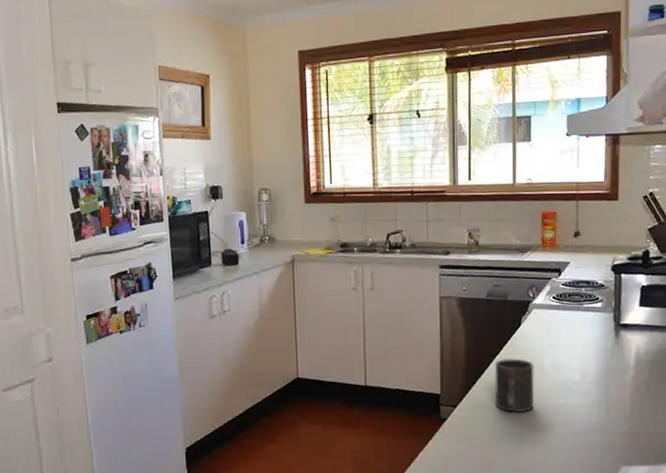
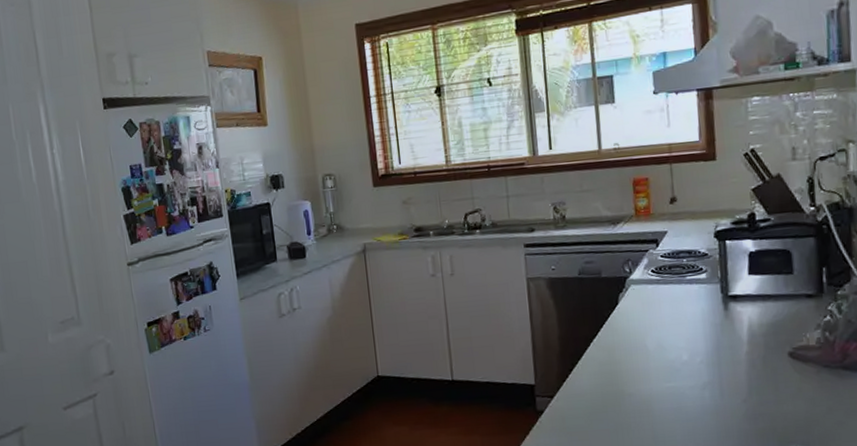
mug: present [494,358,534,412] -> none [592,340,639,400]

